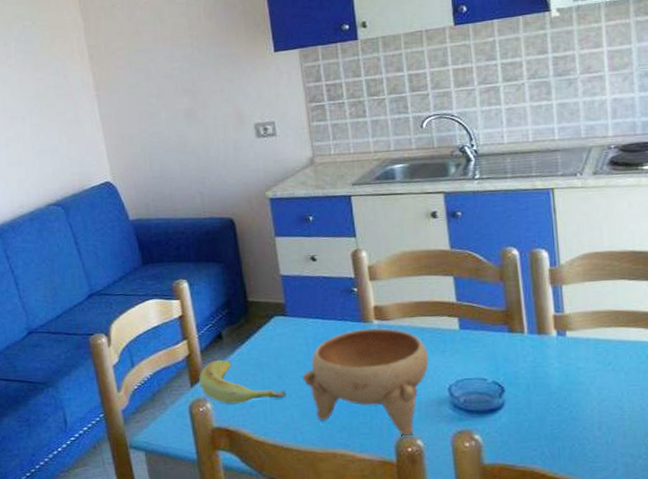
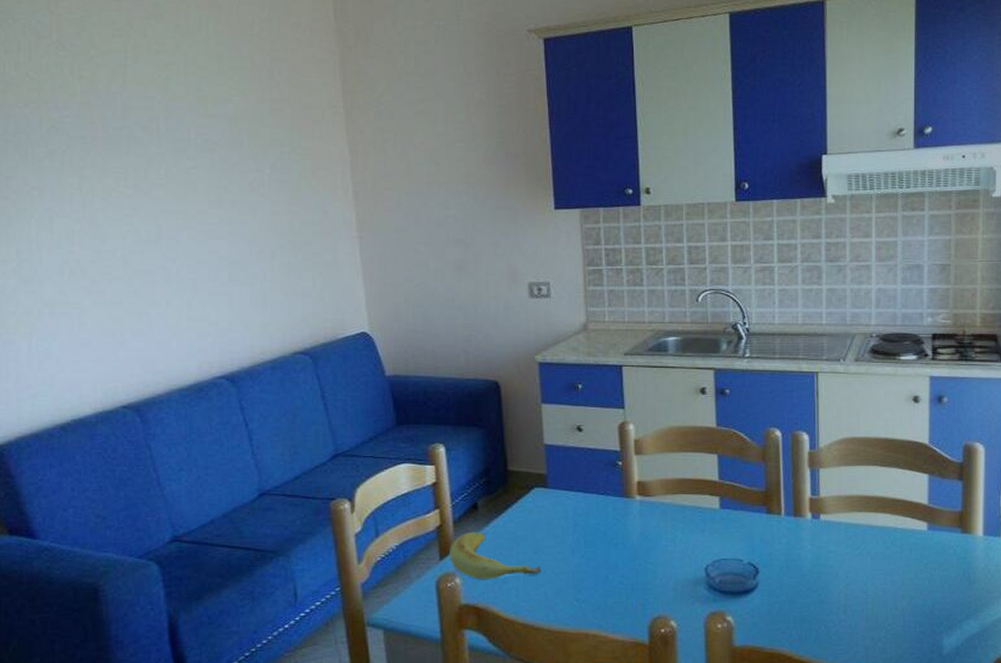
bowl: present [302,327,430,437] -> none [558,503,688,617]

